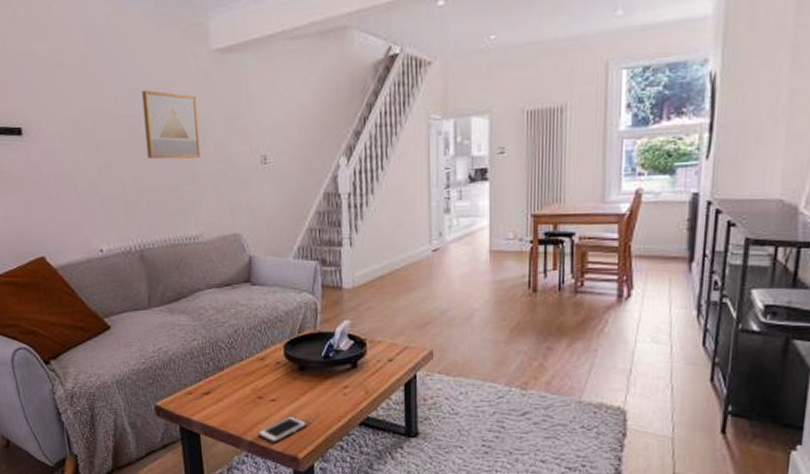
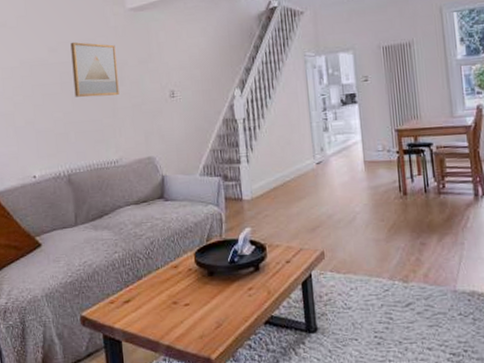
cell phone: present [258,416,308,444] -> none [174,318,219,346]

